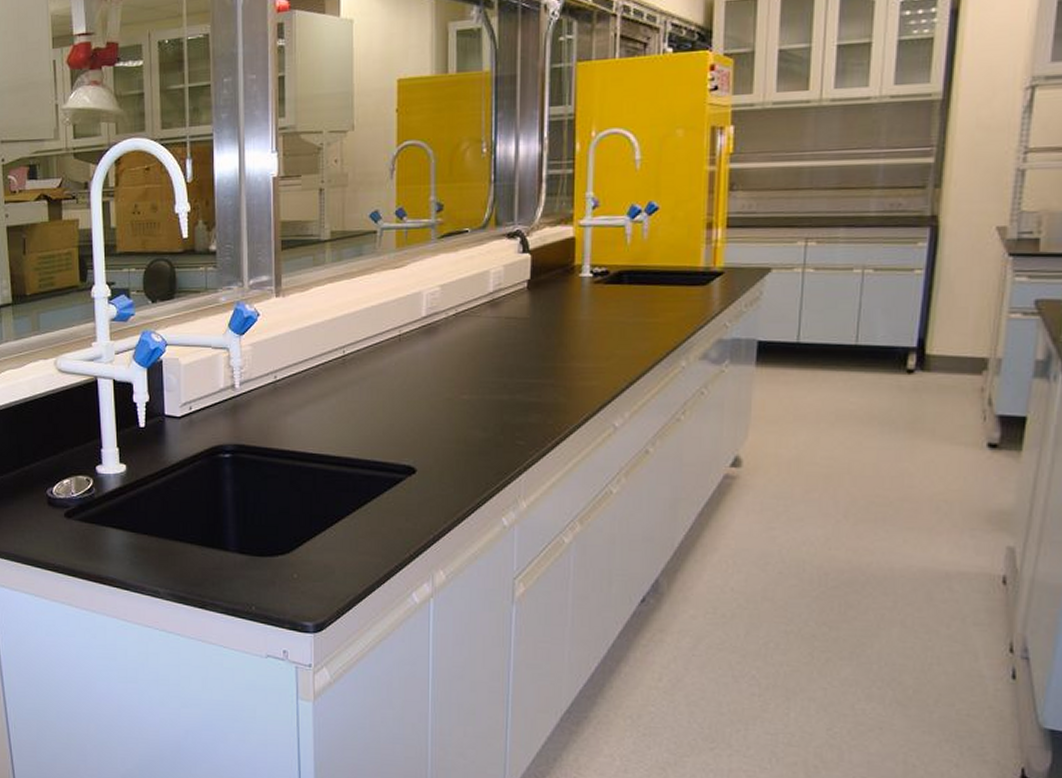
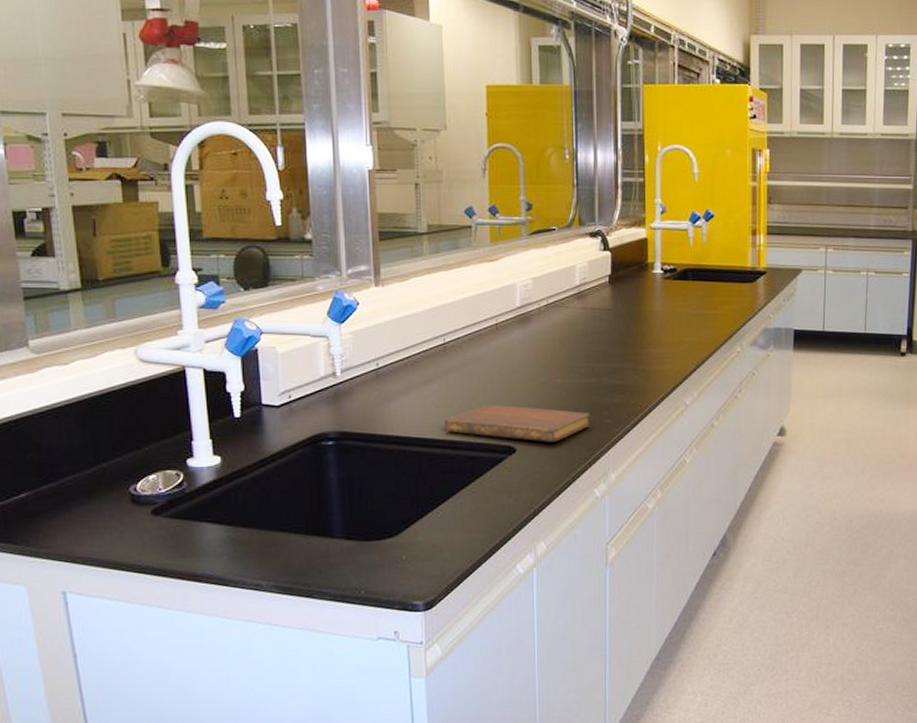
notebook: none [341,421,500,463] -> present [445,404,590,442]

